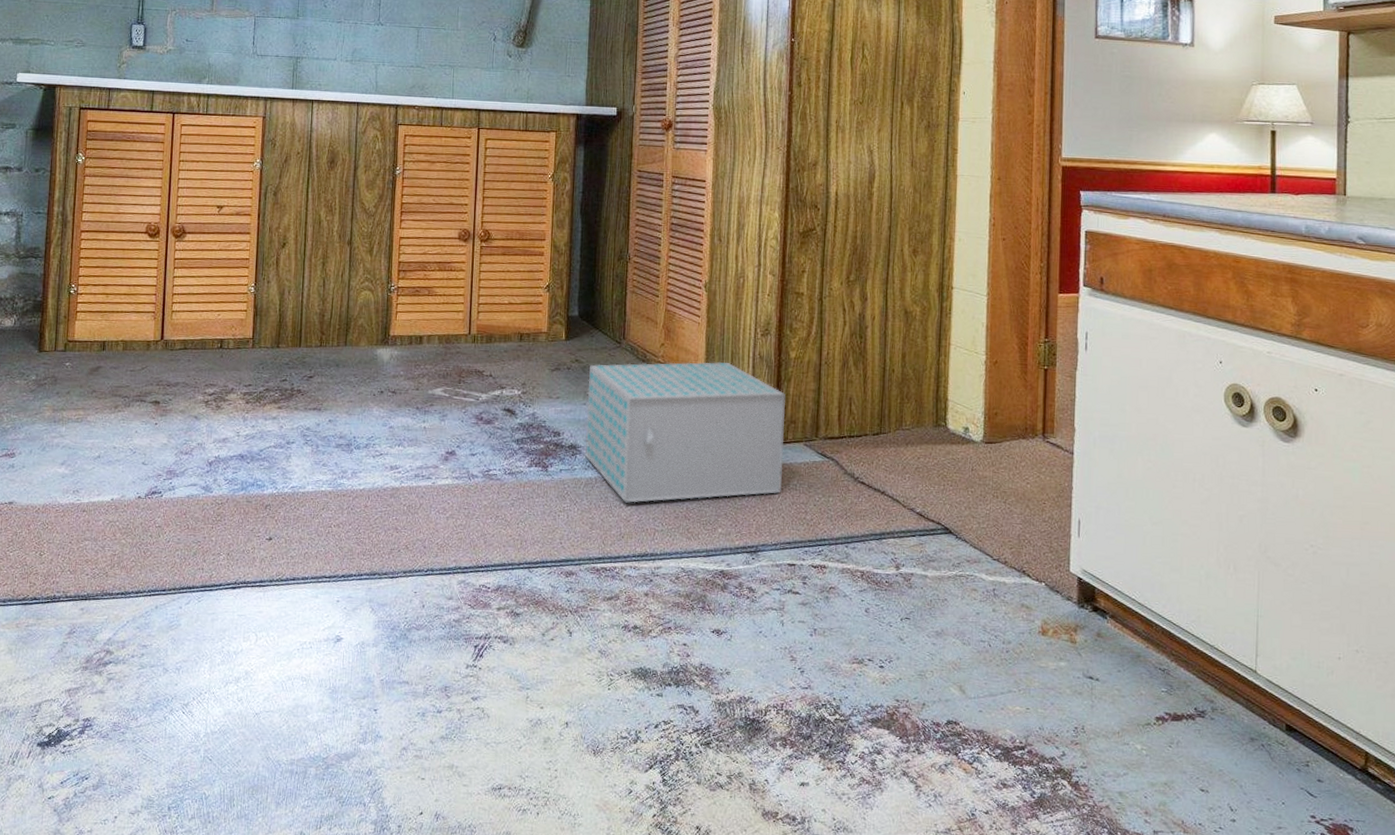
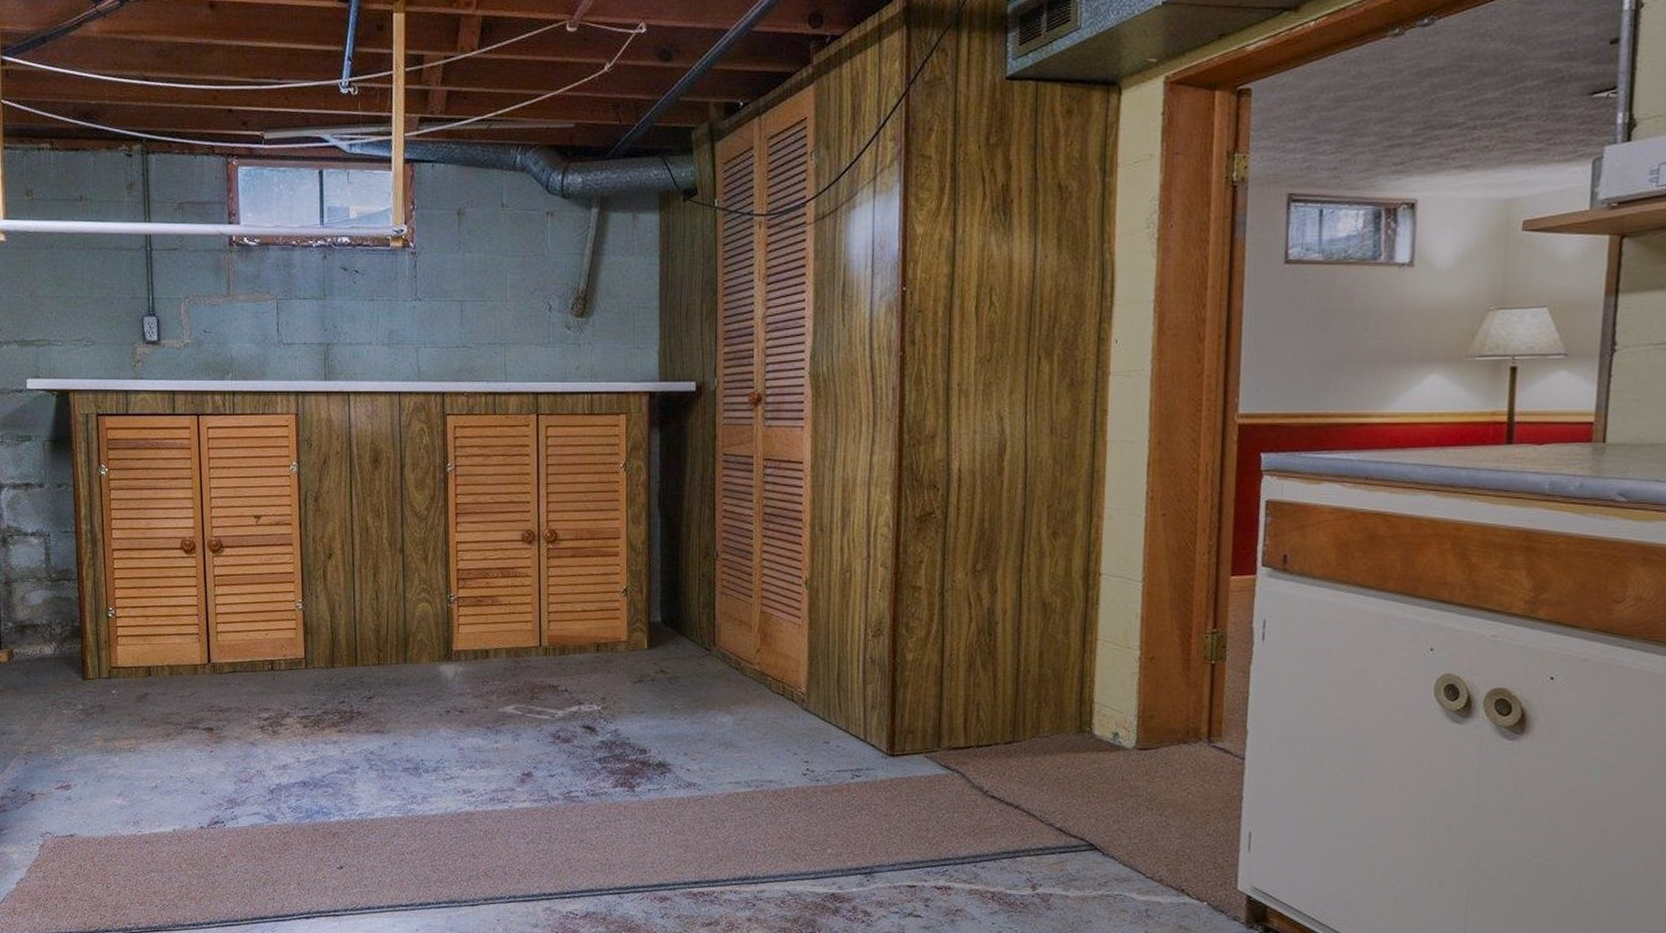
storage box: present [585,361,785,503] -> none [675,667,902,824]

